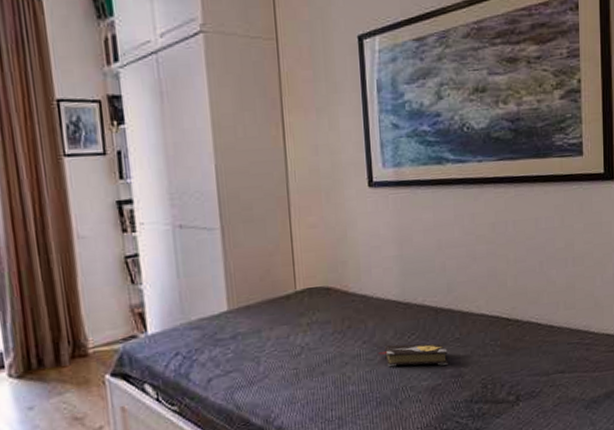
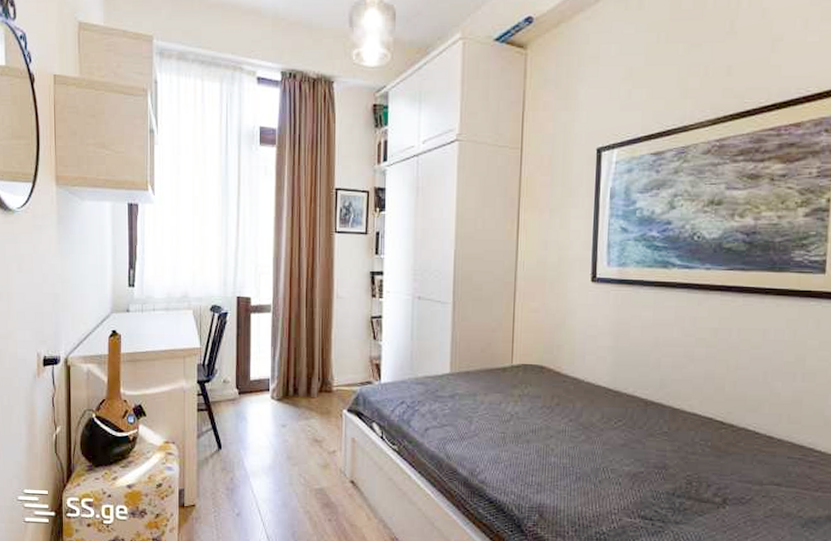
hardback book: present [378,343,448,367] -> none [583,426,654,455]

